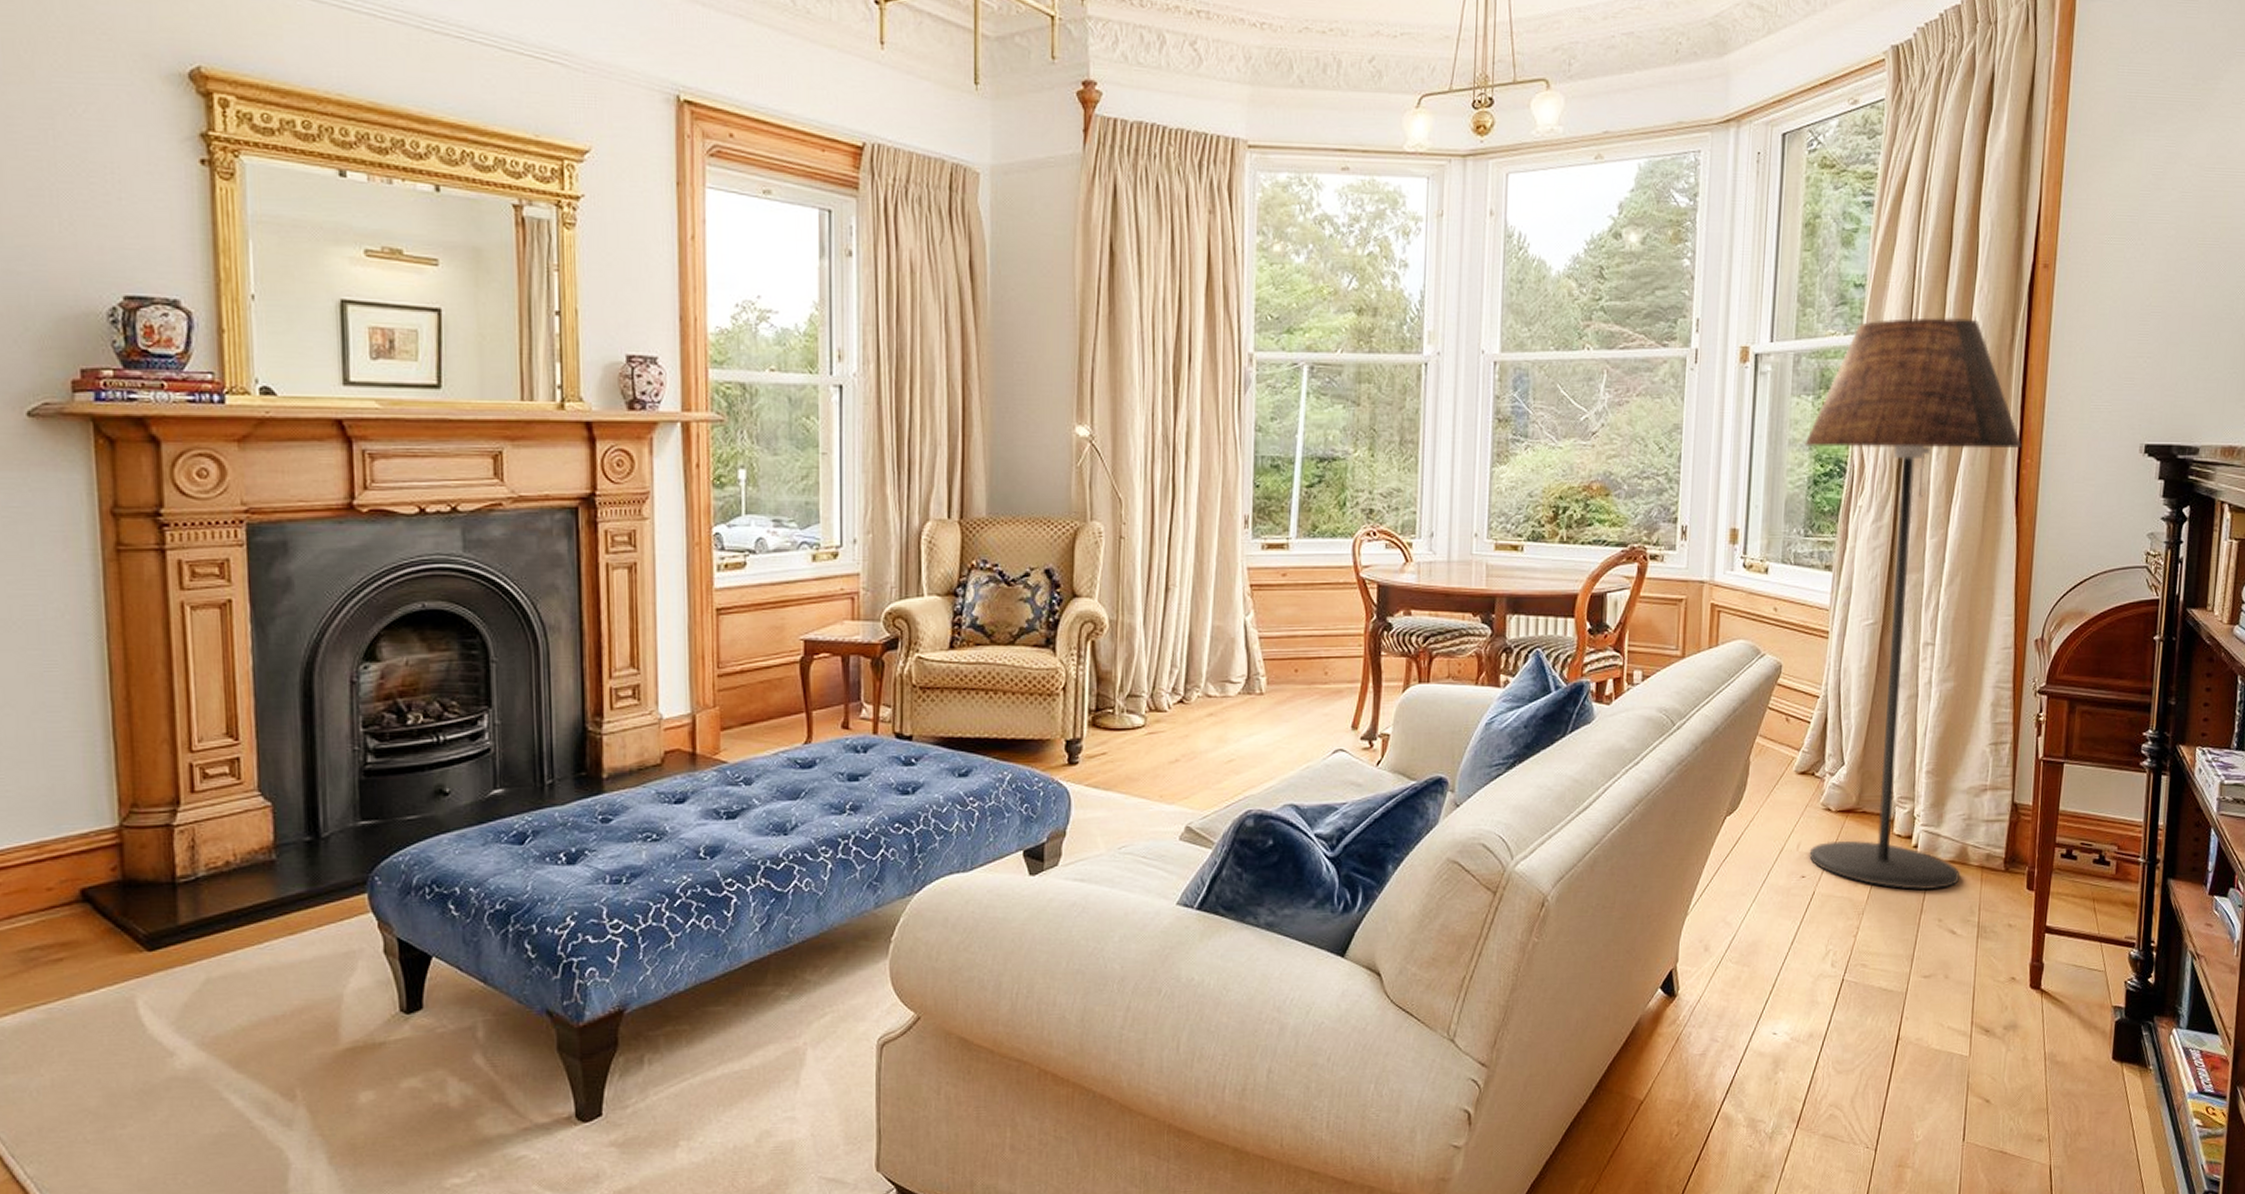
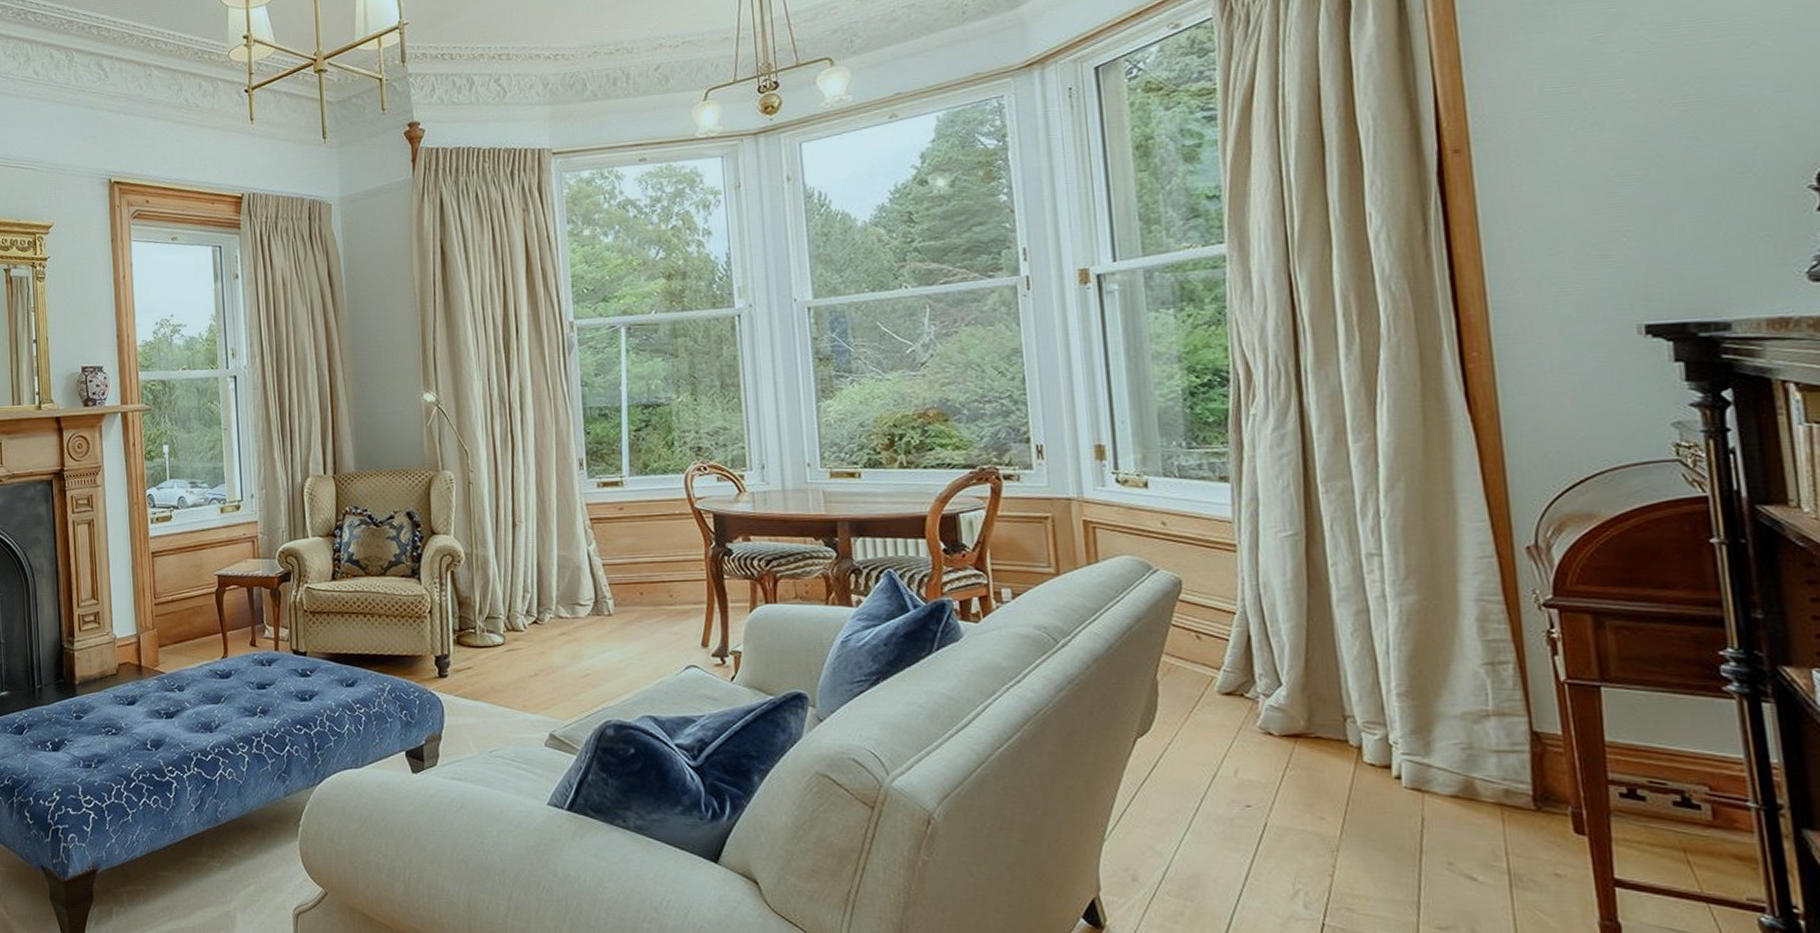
floor lamp: present [1804,317,2022,891] -> none [1172,215,1469,828]

